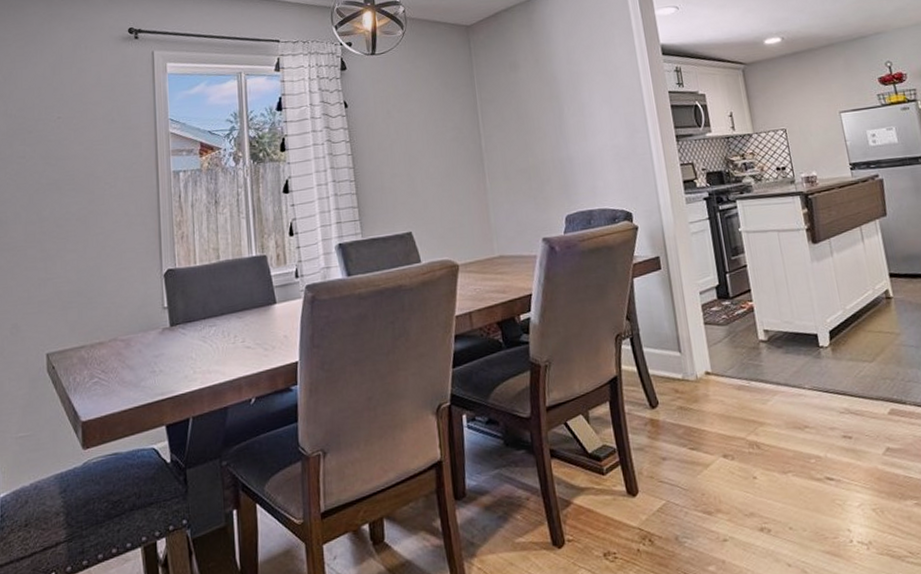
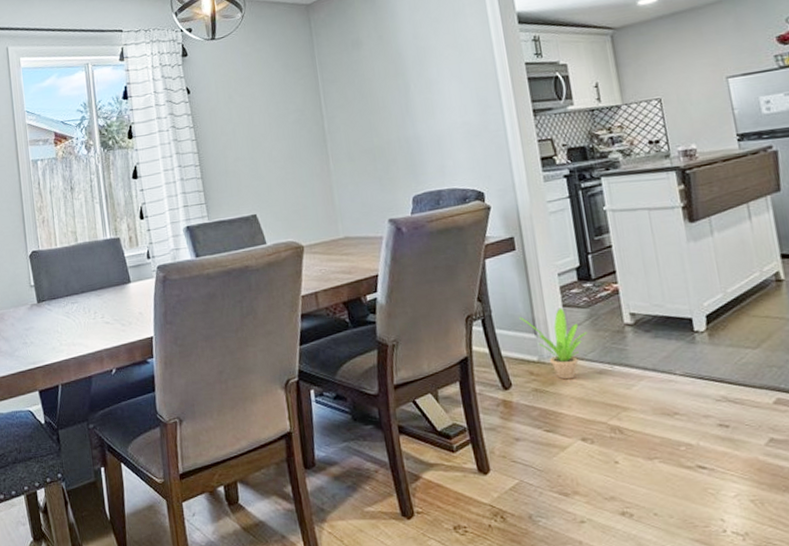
potted plant: none [665,325,727,397] -> present [519,308,588,380]

